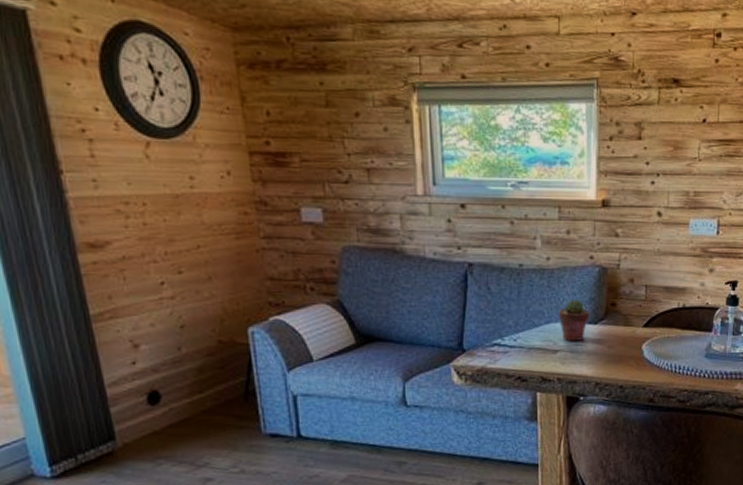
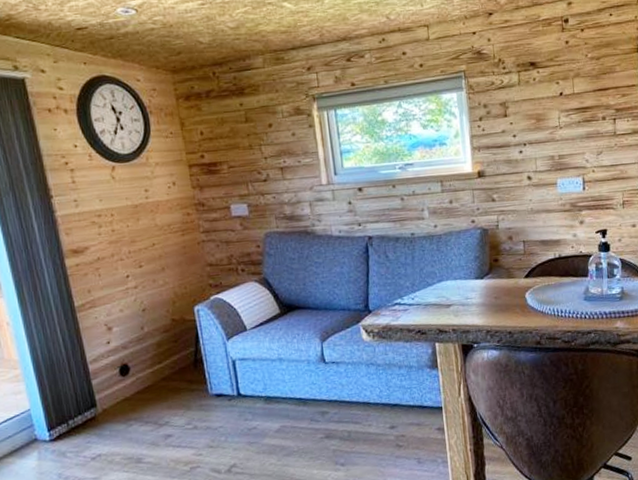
potted succulent: present [558,298,589,342] -> none [448,258,476,297]

